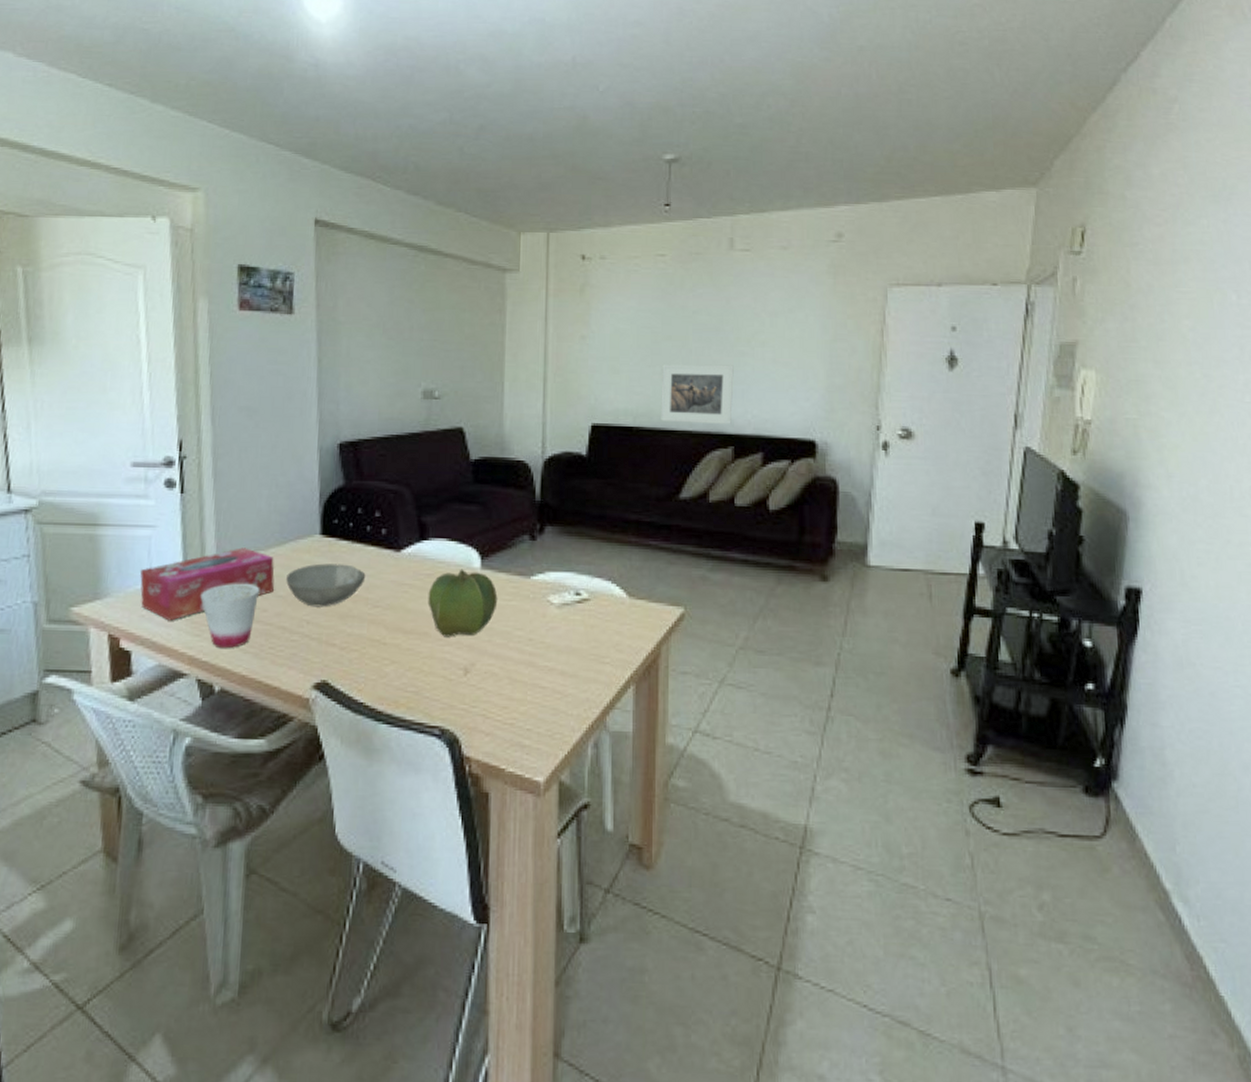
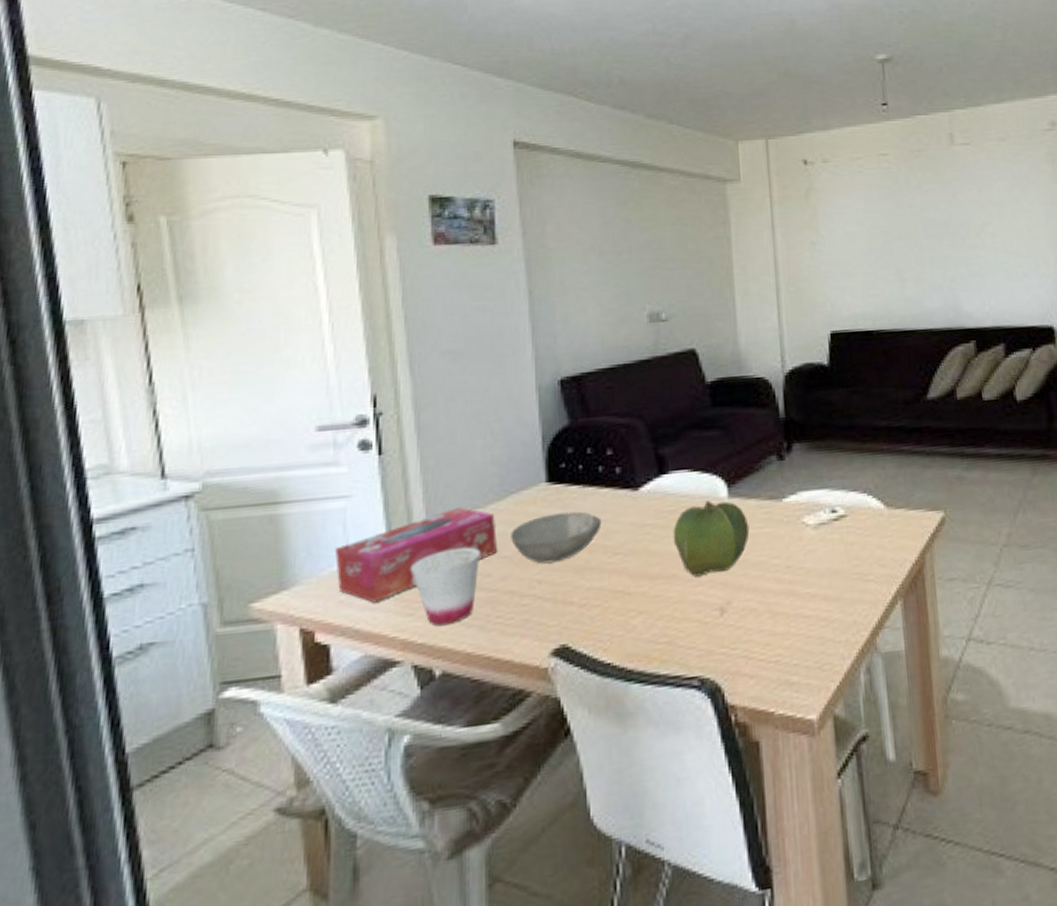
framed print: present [661,364,734,424] -> none [896,258,971,322]

